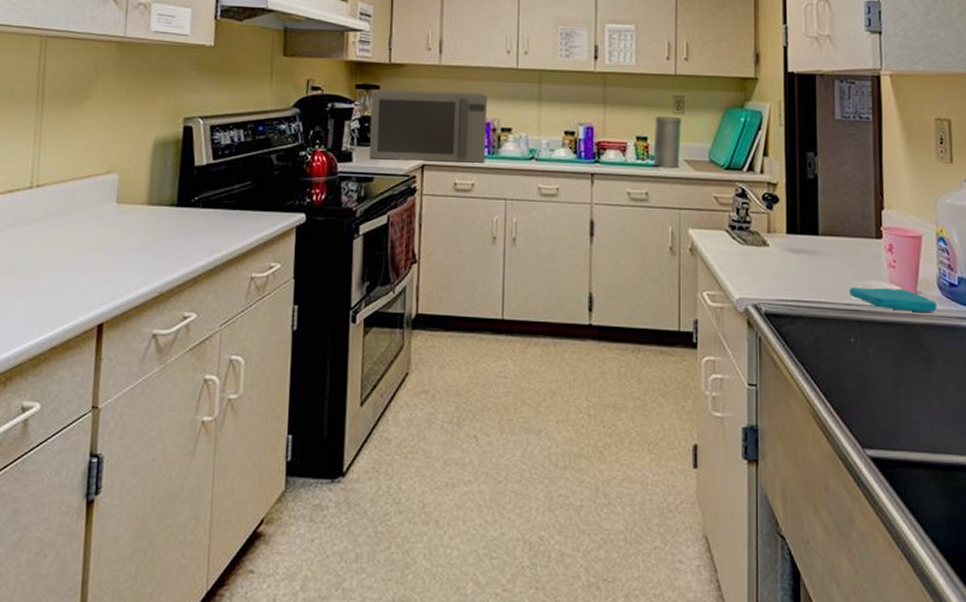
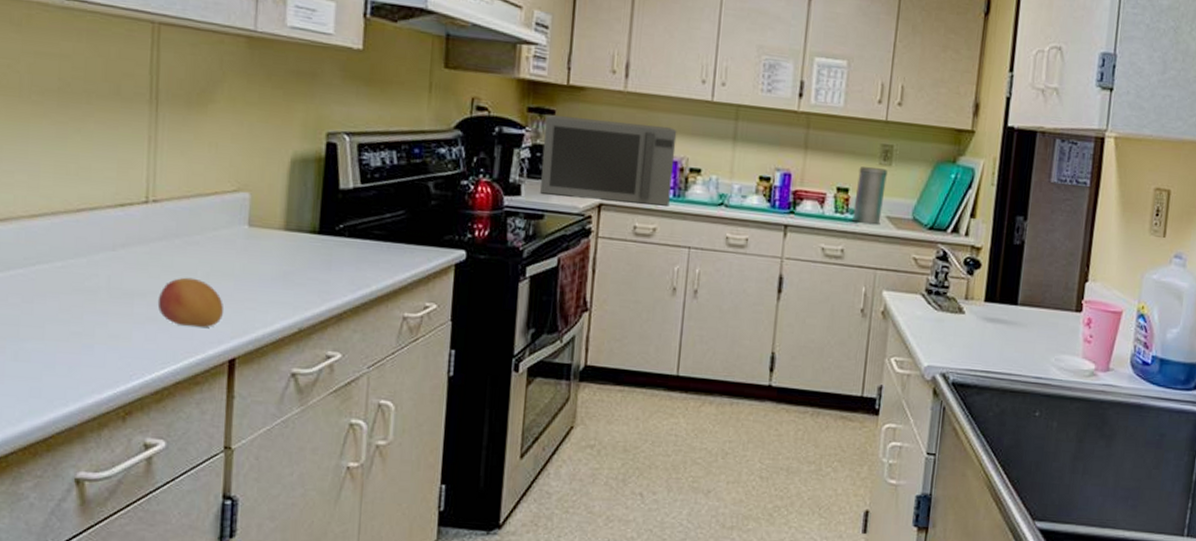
fruit: none [37,251,95,296] -> present [157,277,224,327]
sponge: present [849,287,937,312] -> none [1041,361,1127,390]

